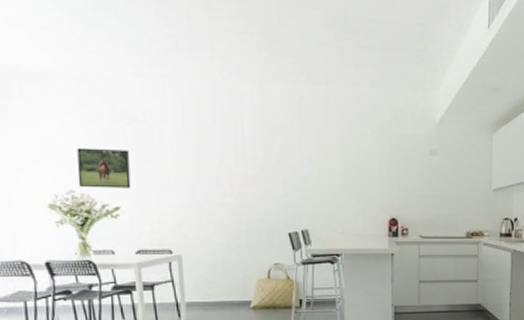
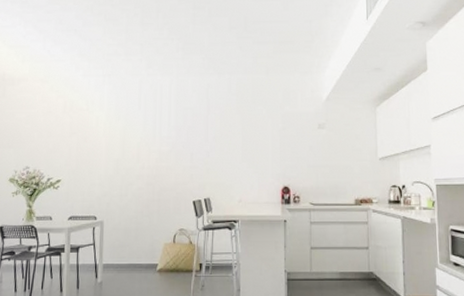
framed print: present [77,147,131,188] -> none [33,133,73,165]

